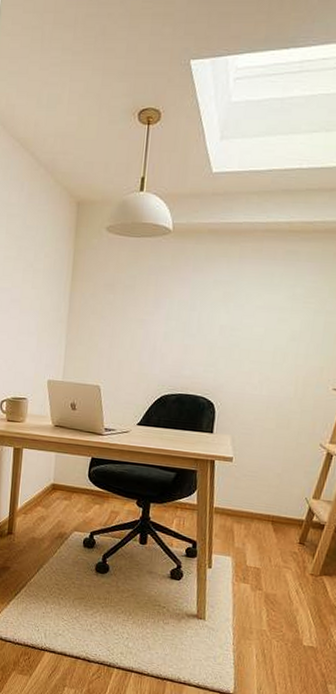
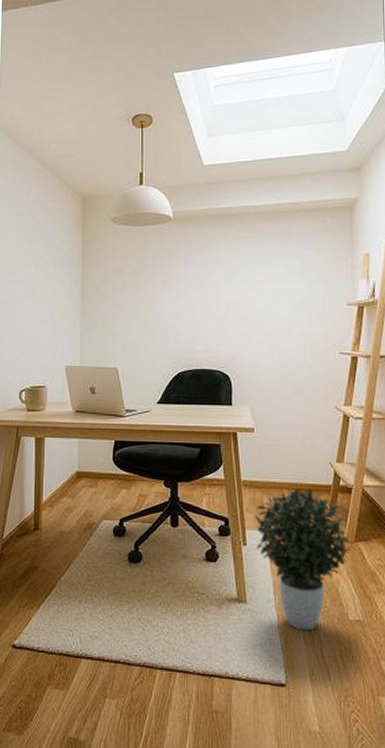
potted plant: none [221,519,315,651] -> present [255,487,352,631]

